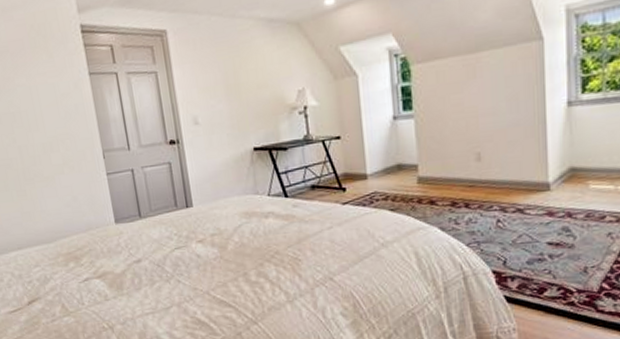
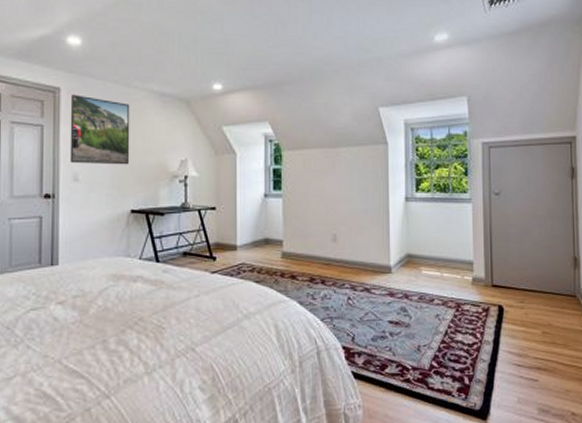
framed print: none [177,34,246,107] -> present [69,94,130,165]

